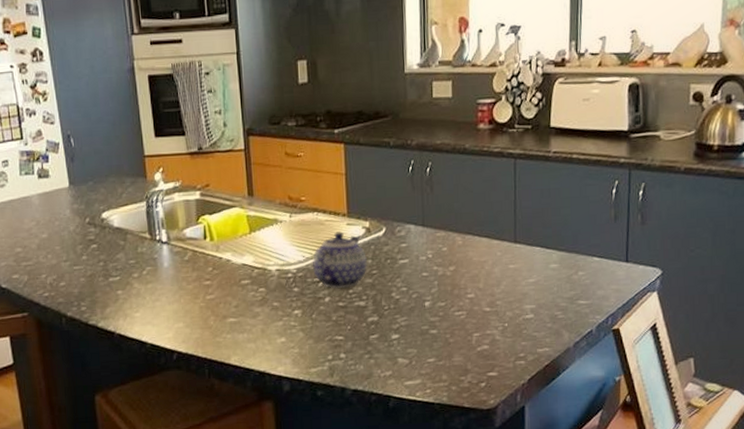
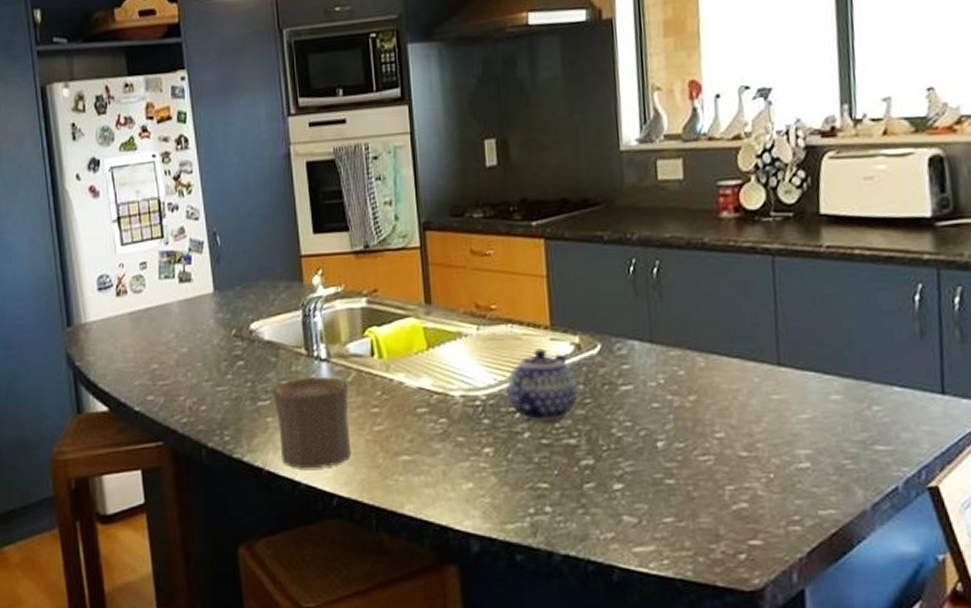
cup: none [121,257,188,331] -> present [272,377,352,469]

